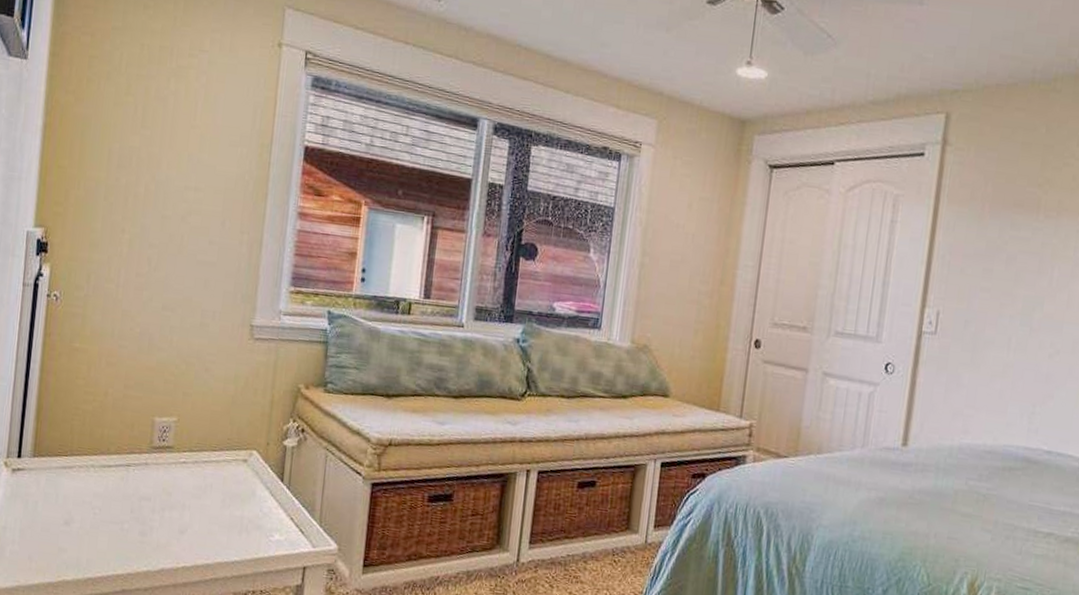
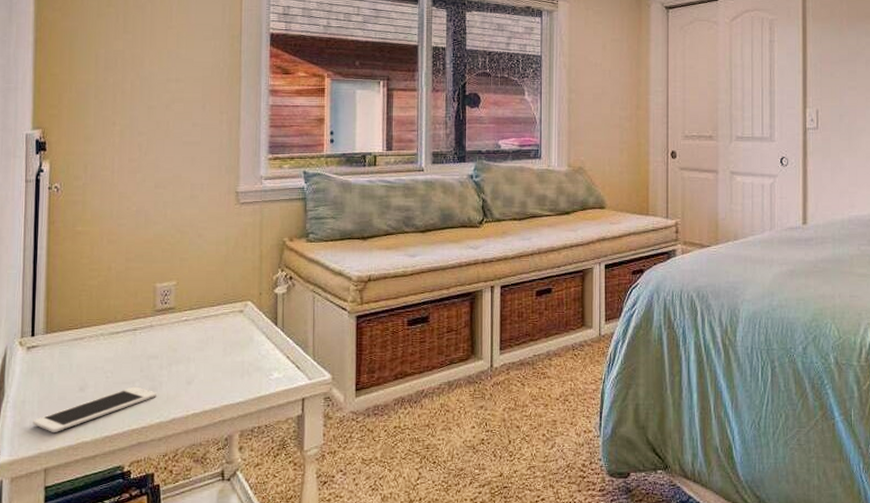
cell phone: none [12,527,146,566] -> present [33,386,157,432]

